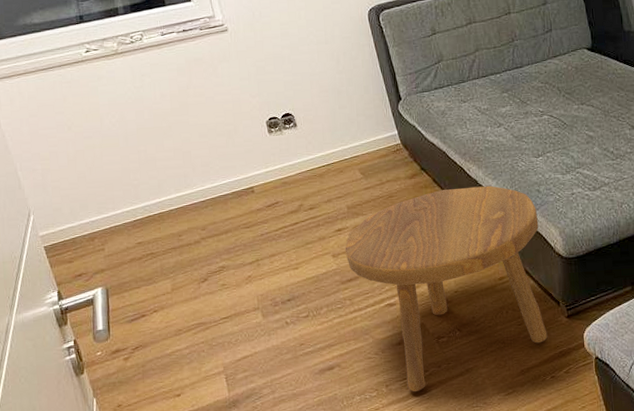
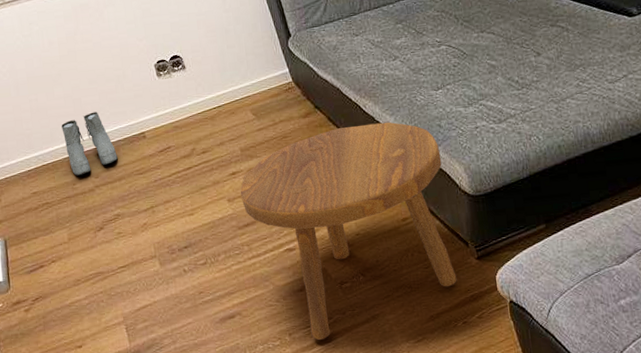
boots: none [169,165,225,228] -> present [61,112,118,176]

